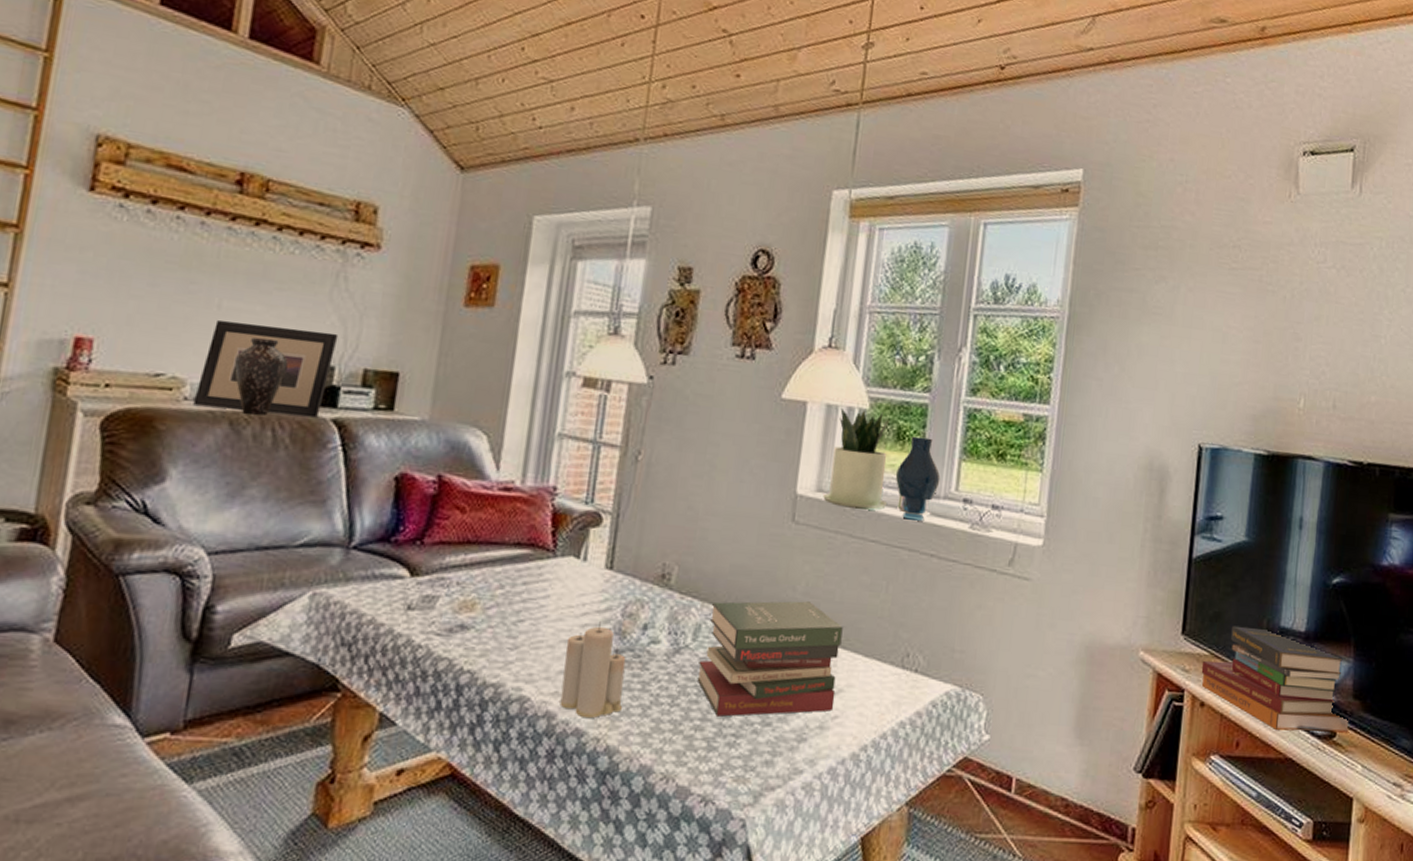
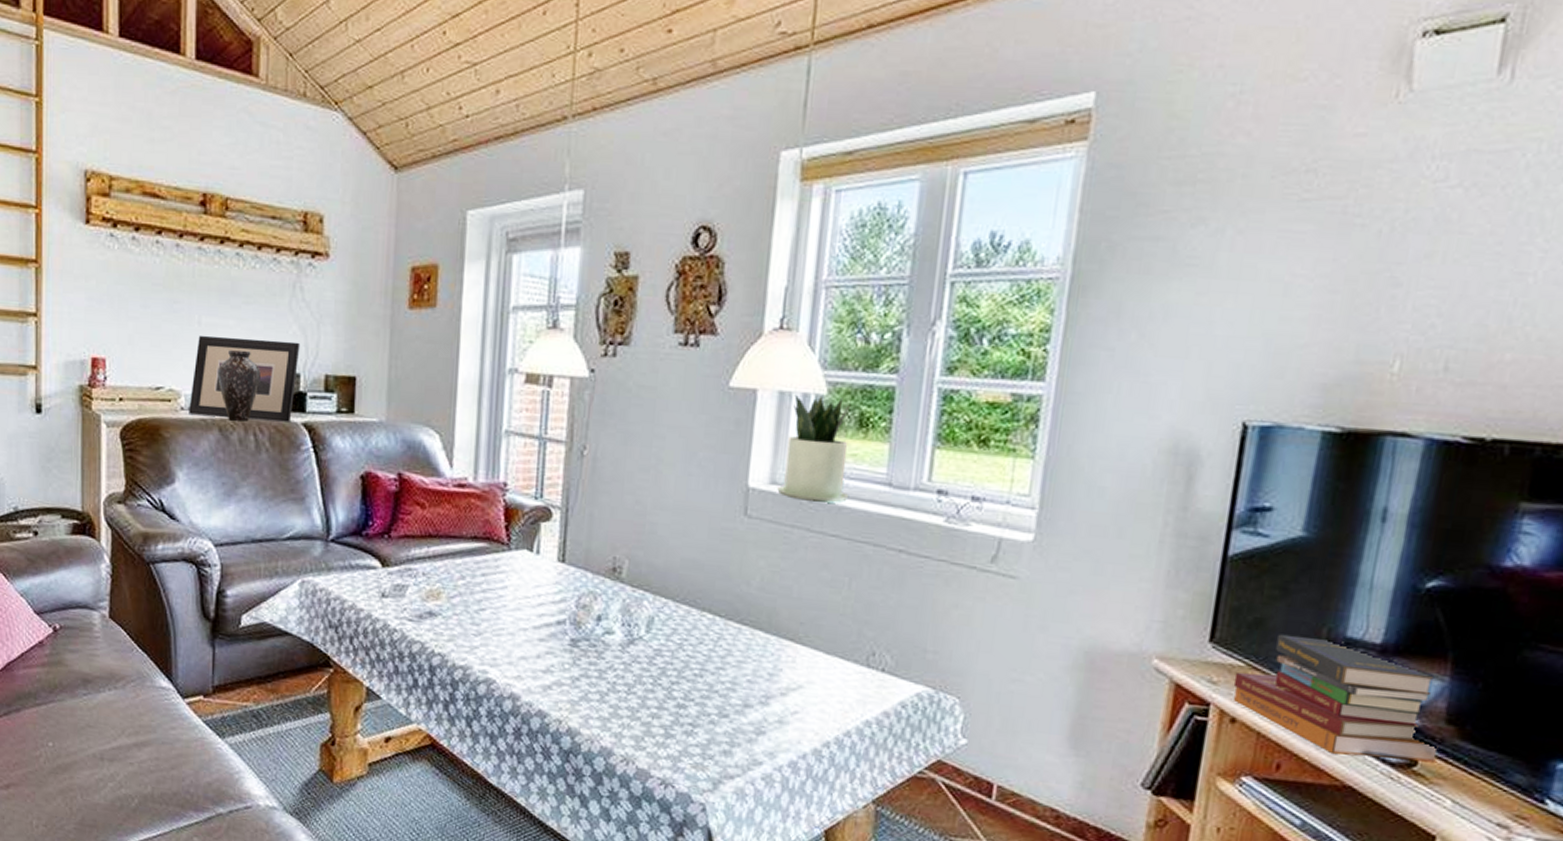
candle: present [560,621,626,719] -> none [523,612,582,702]
books: present [697,601,843,717] -> none [652,595,802,707]
vase: present [895,436,941,521] -> none [857,422,911,514]

